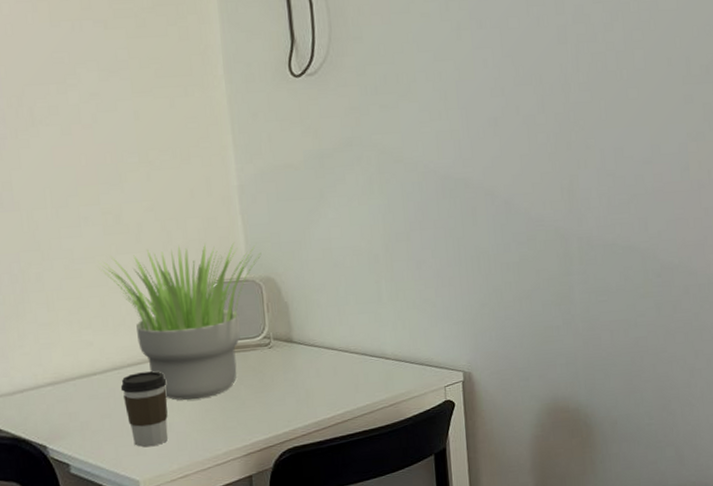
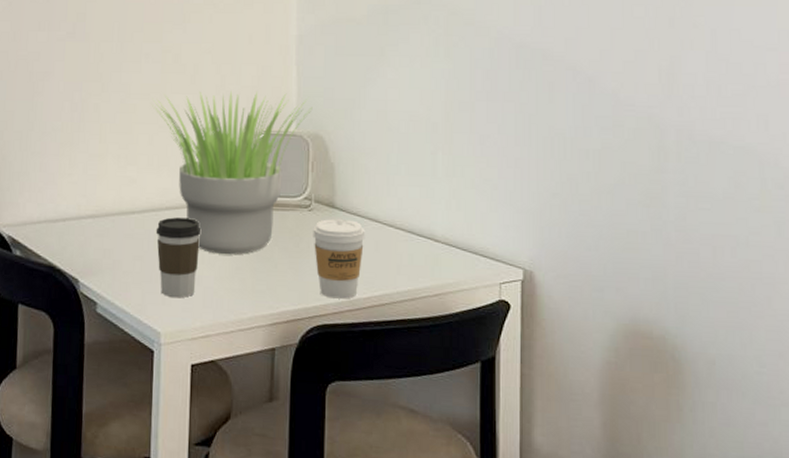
coffee cup: none [275,351,324,423] -> present [313,218,365,299]

